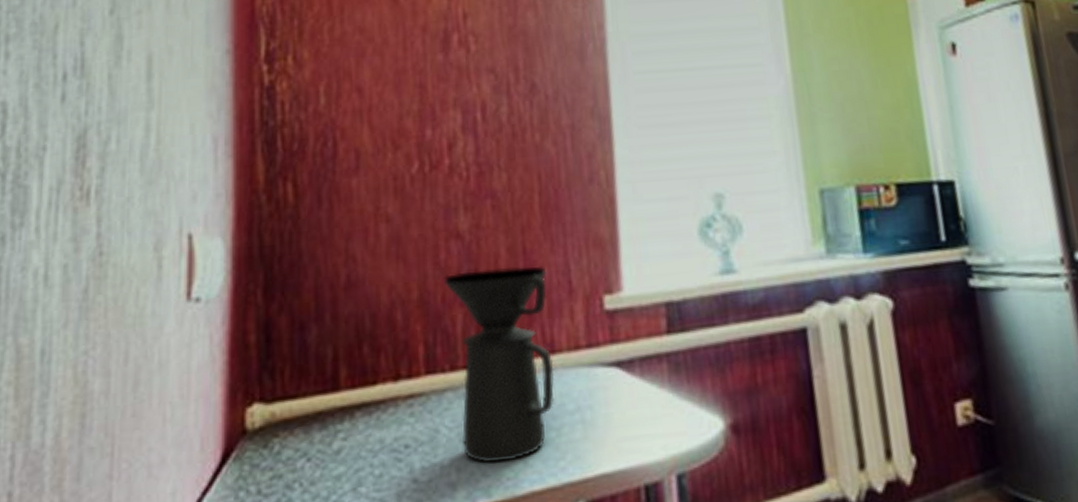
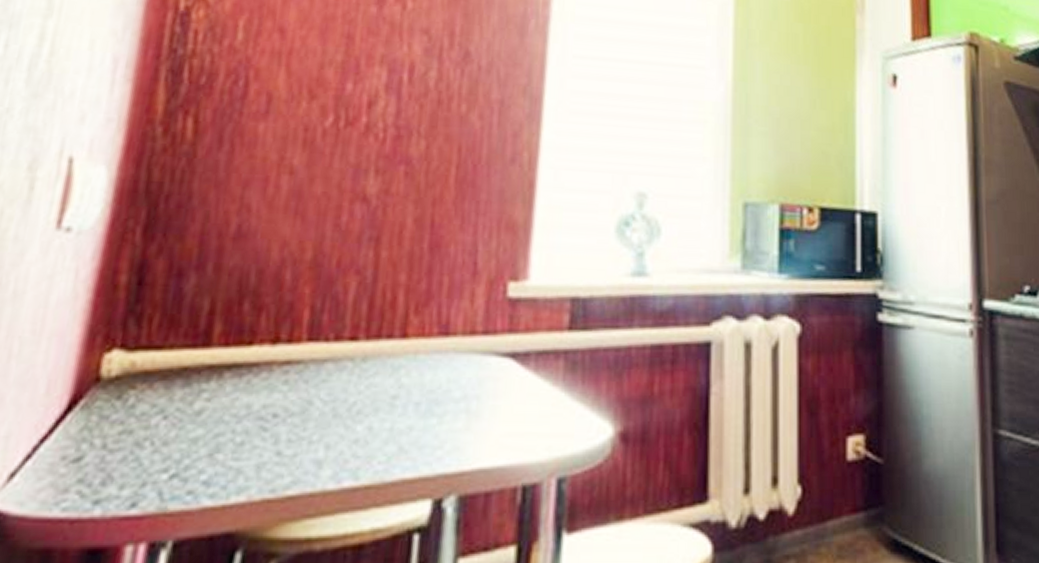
coffee maker: present [444,265,555,464] -> none [335,237,453,444]

